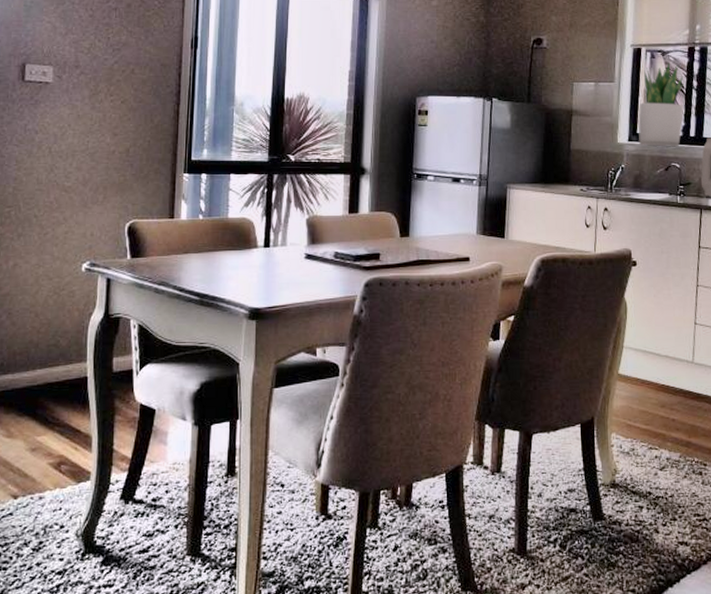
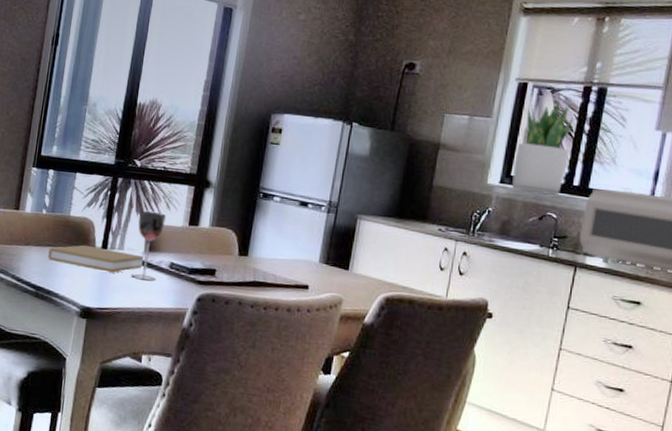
book: none [209,245,307,270] -> present [48,244,143,273]
wineglass: none [297,205,325,272] -> present [131,211,166,280]

